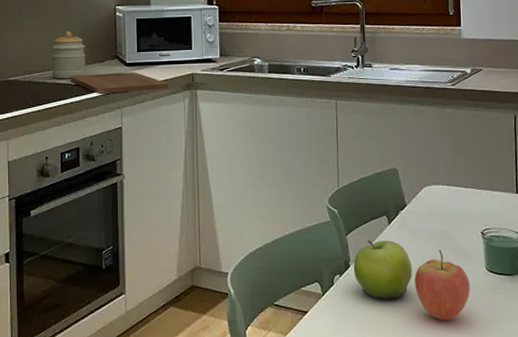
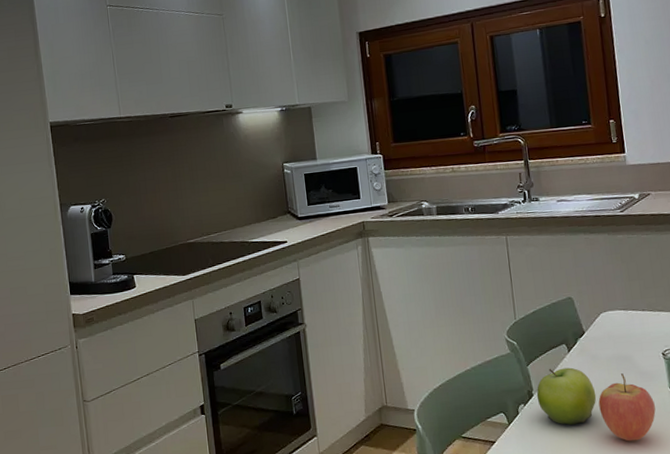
jar: present [51,31,86,79] -> none [225,192,261,238]
cutting board: present [70,72,168,94] -> none [246,225,341,249]

